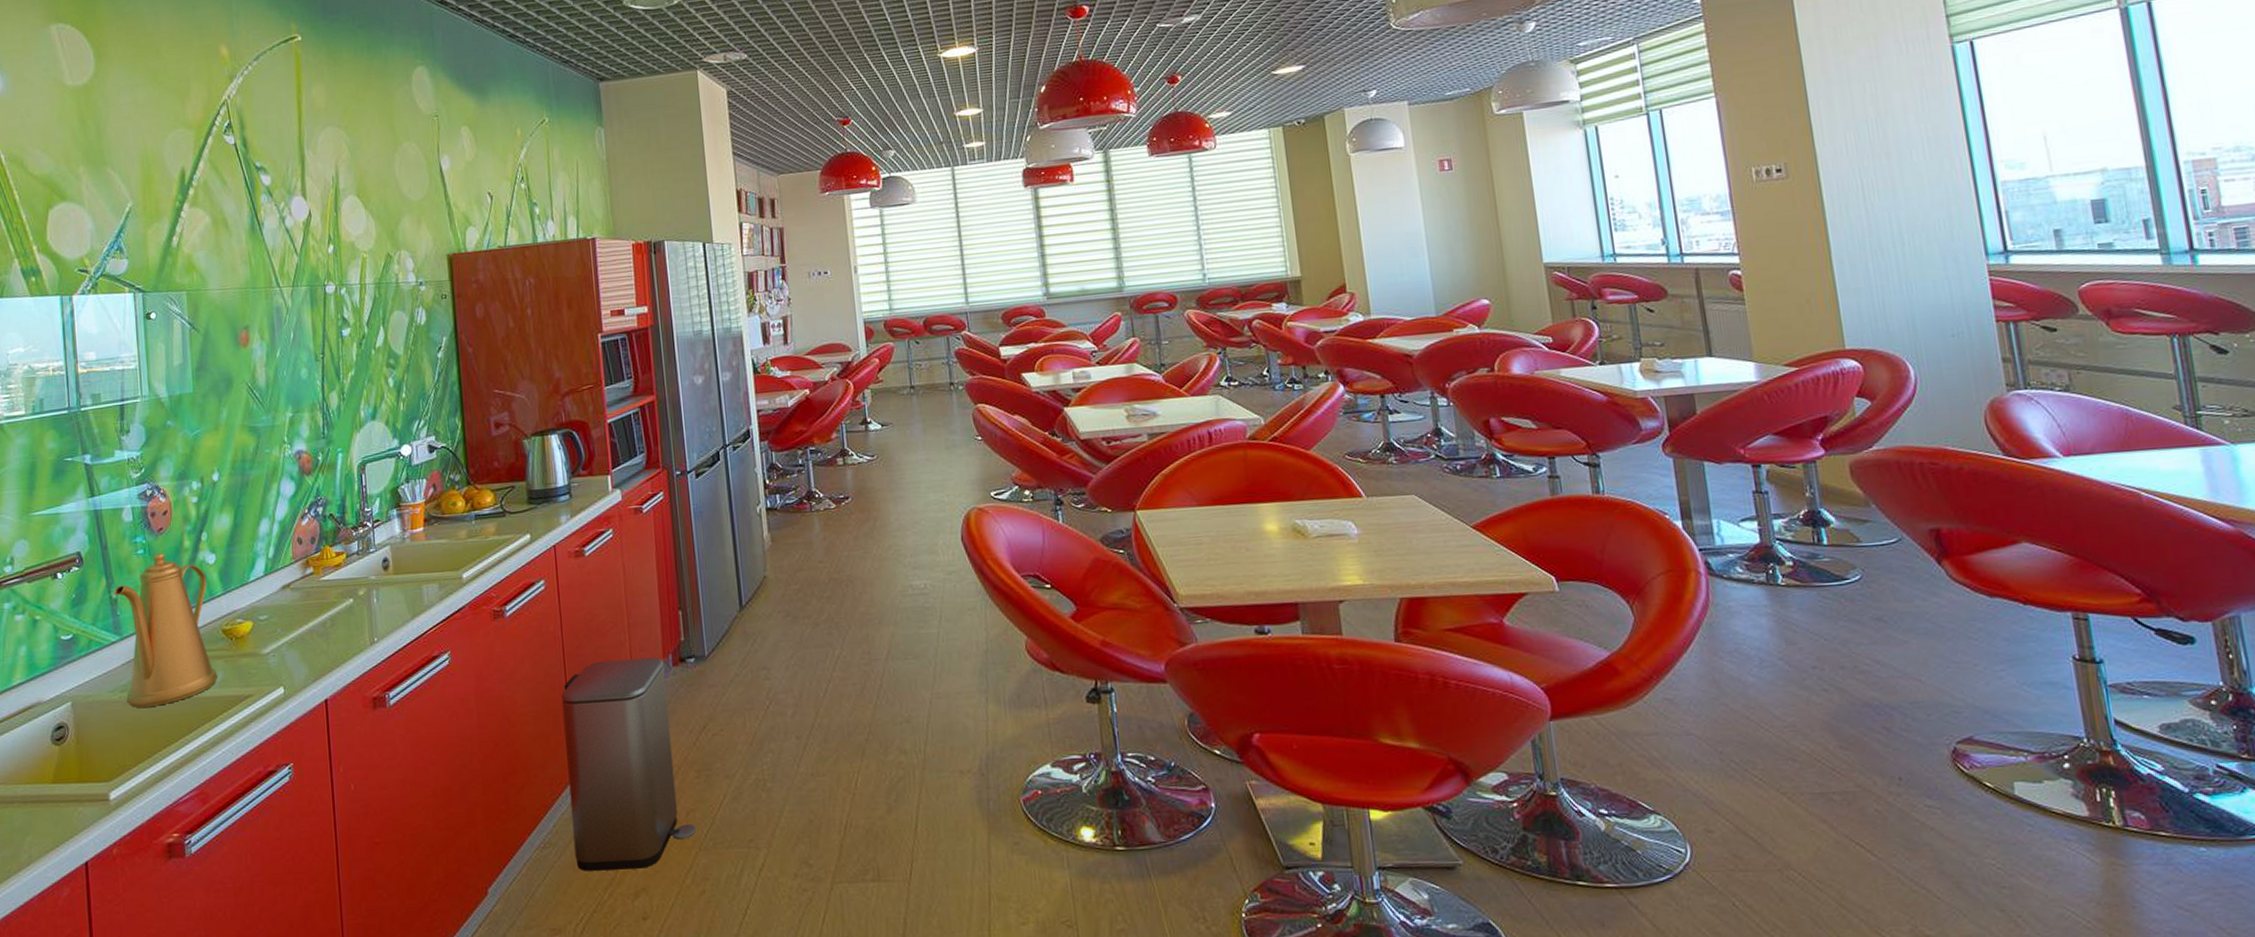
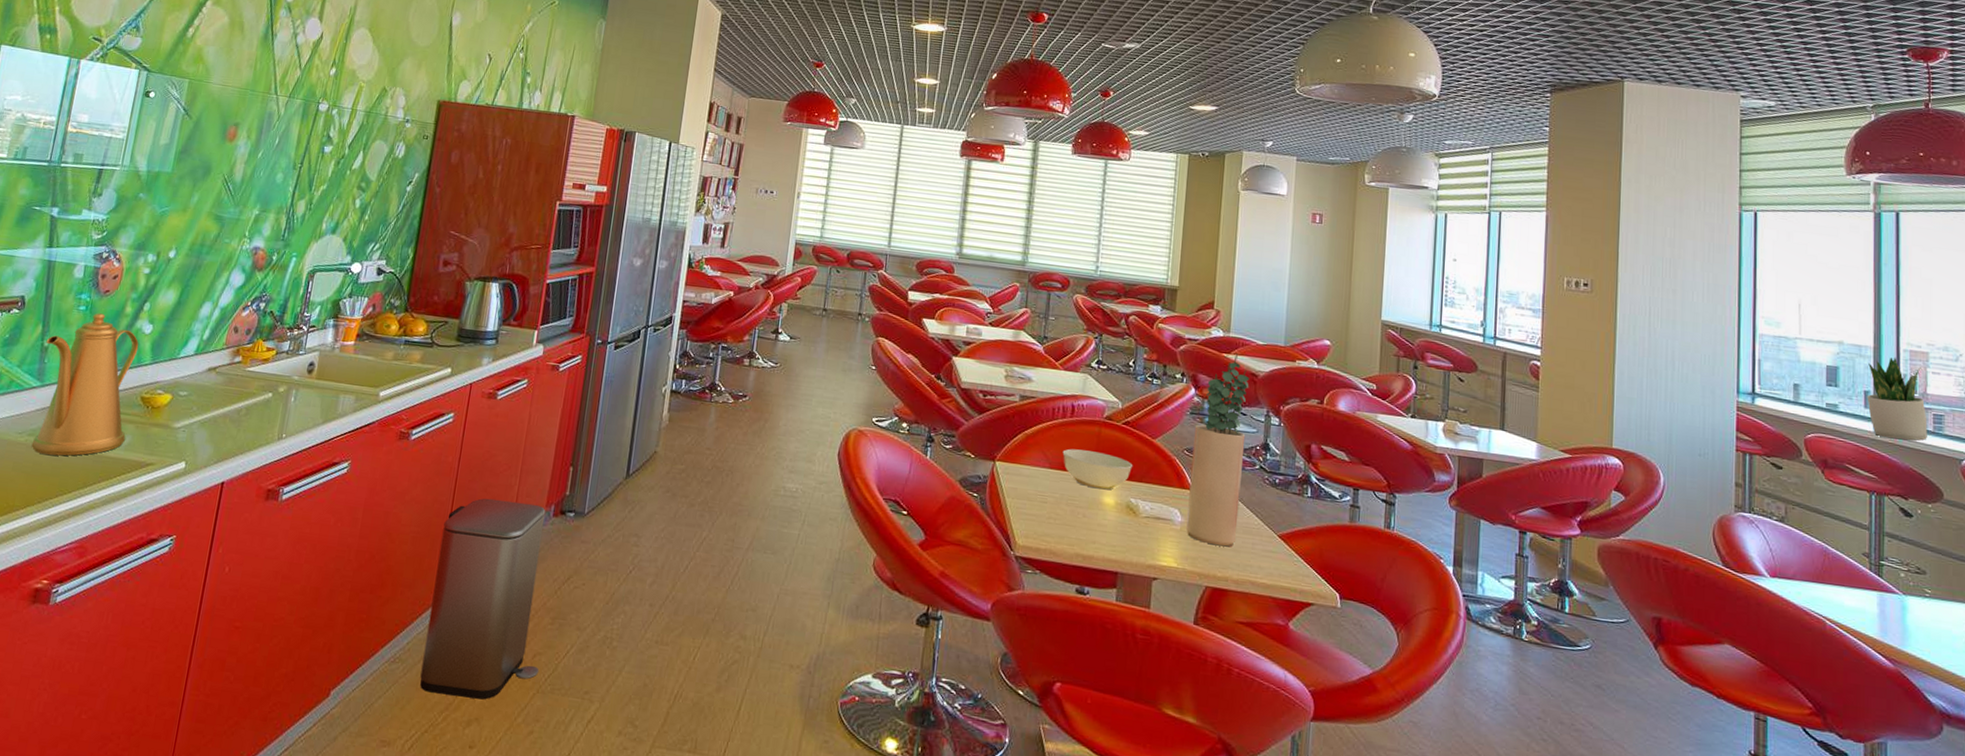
bowl: none [1208,477,1291,518] -> present [1062,448,1133,490]
vase: none [1351,336,1424,552] -> present [1186,353,1250,547]
planter: none [2142,172,2232,269] -> present [1867,357,1928,441]

